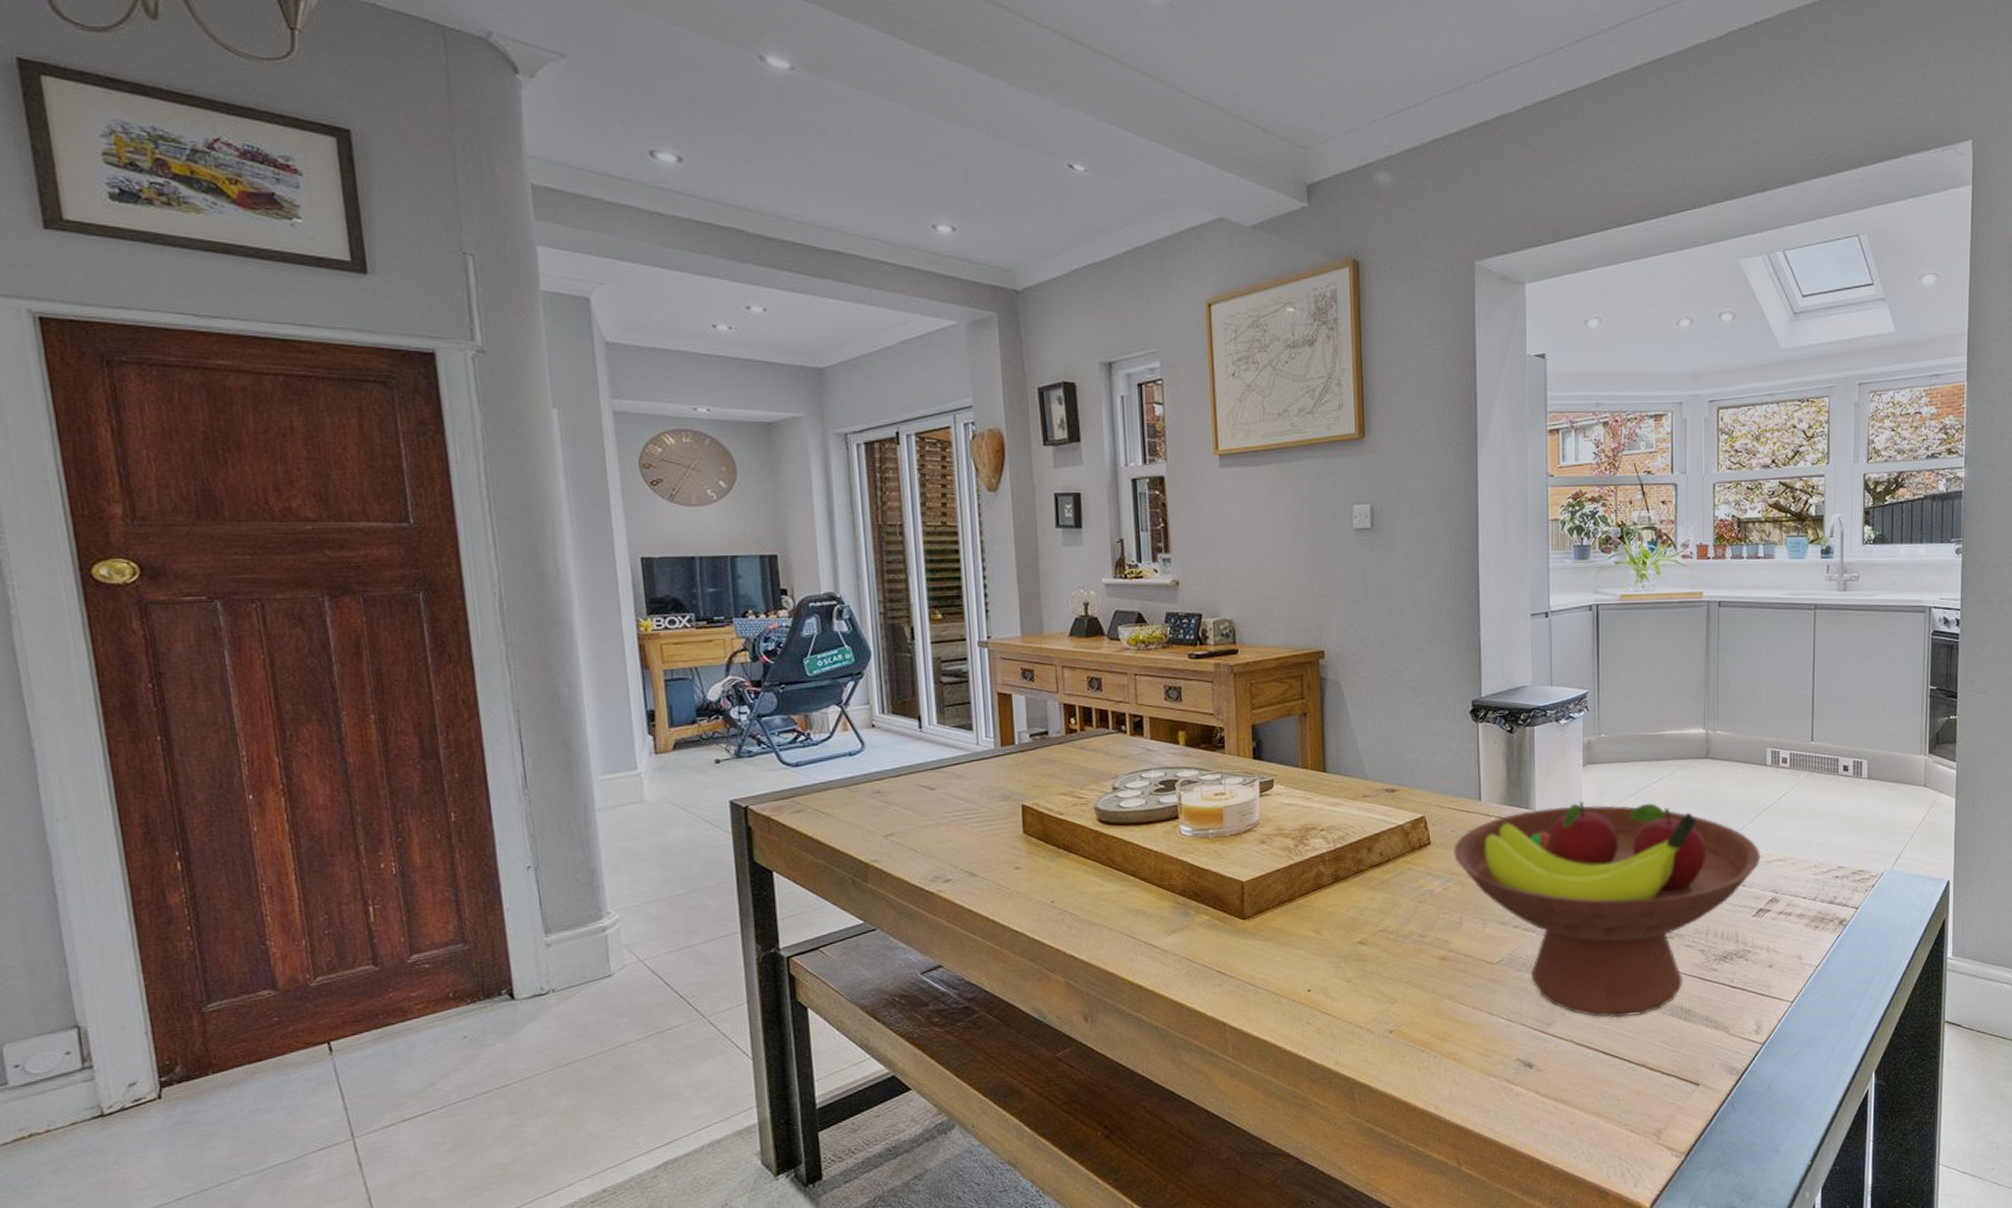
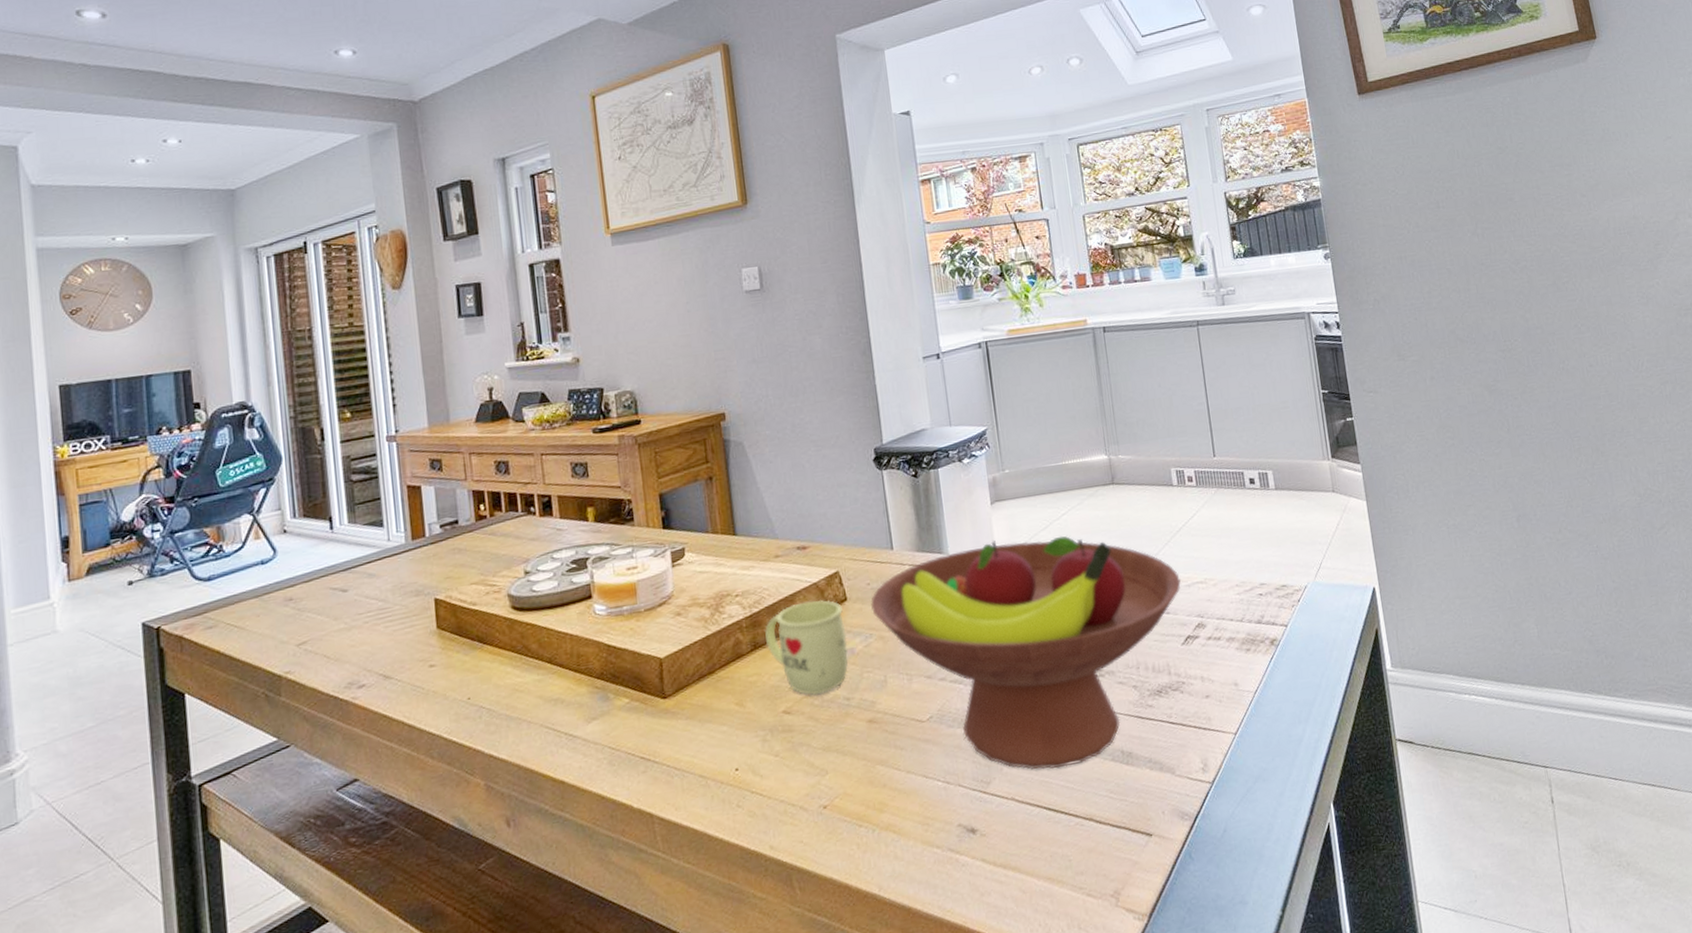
mug: none [1347,841,1427,929] -> present [765,599,848,696]

